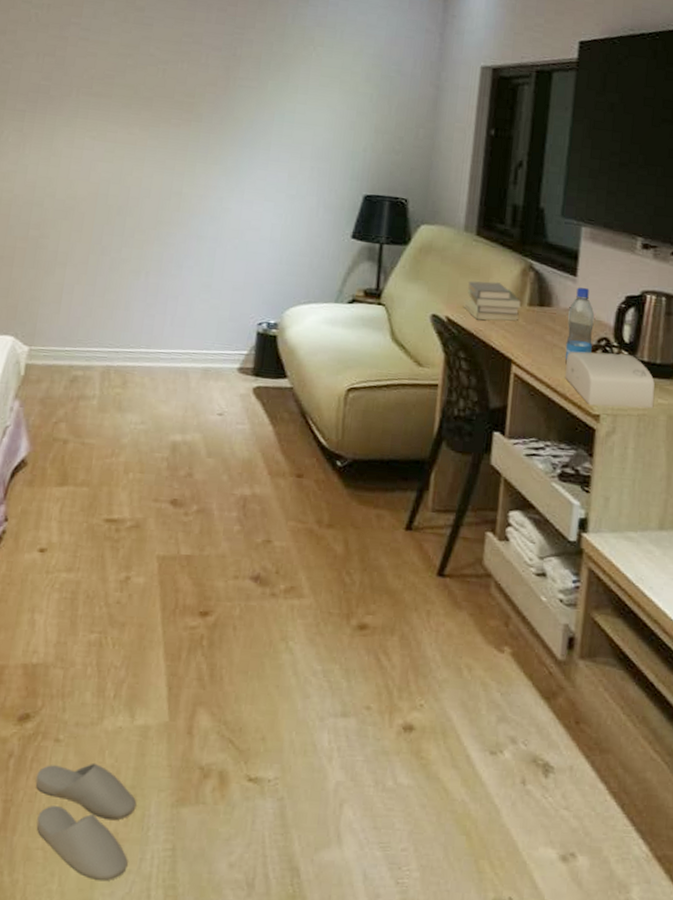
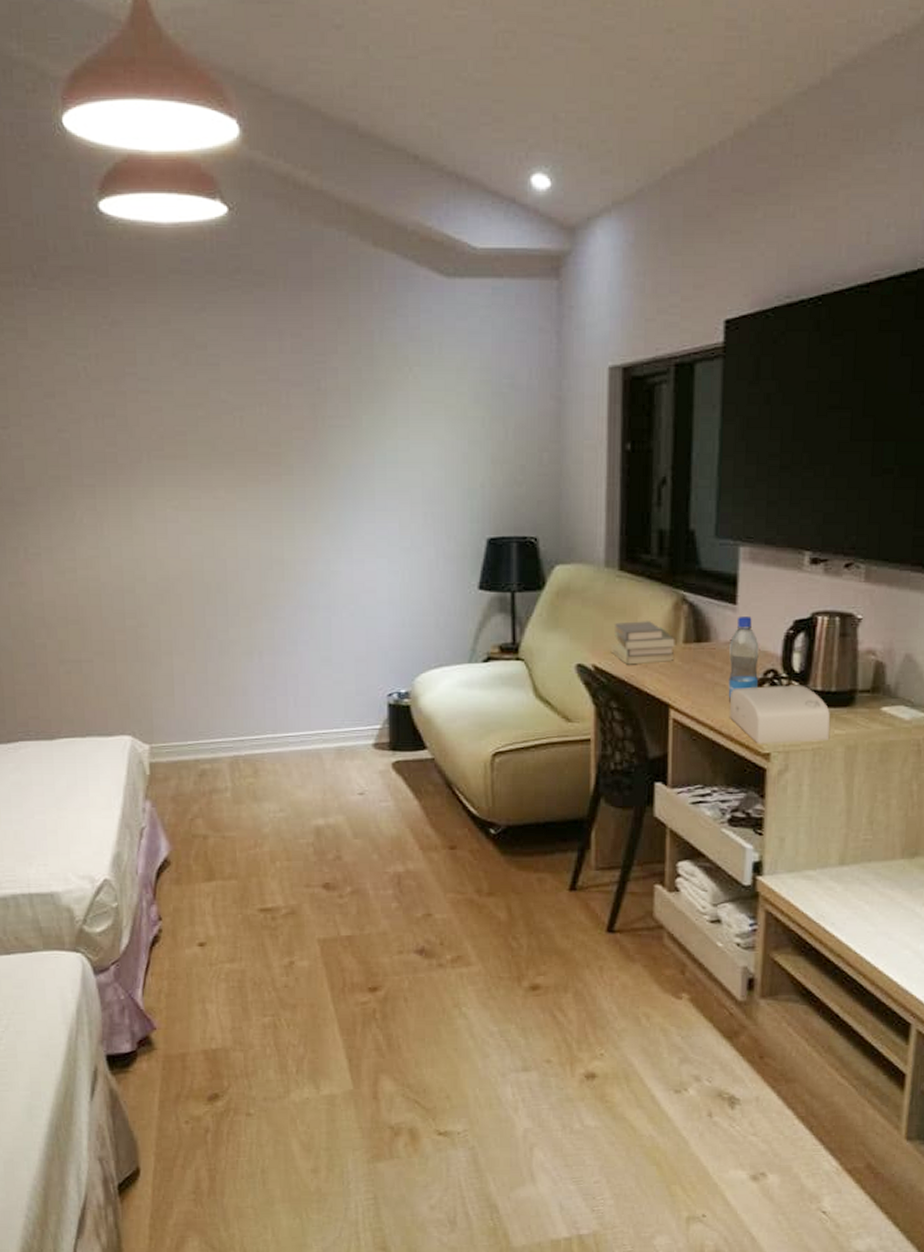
slippers: present [35,762,137,880] -> none [235,1131,334,1228]

